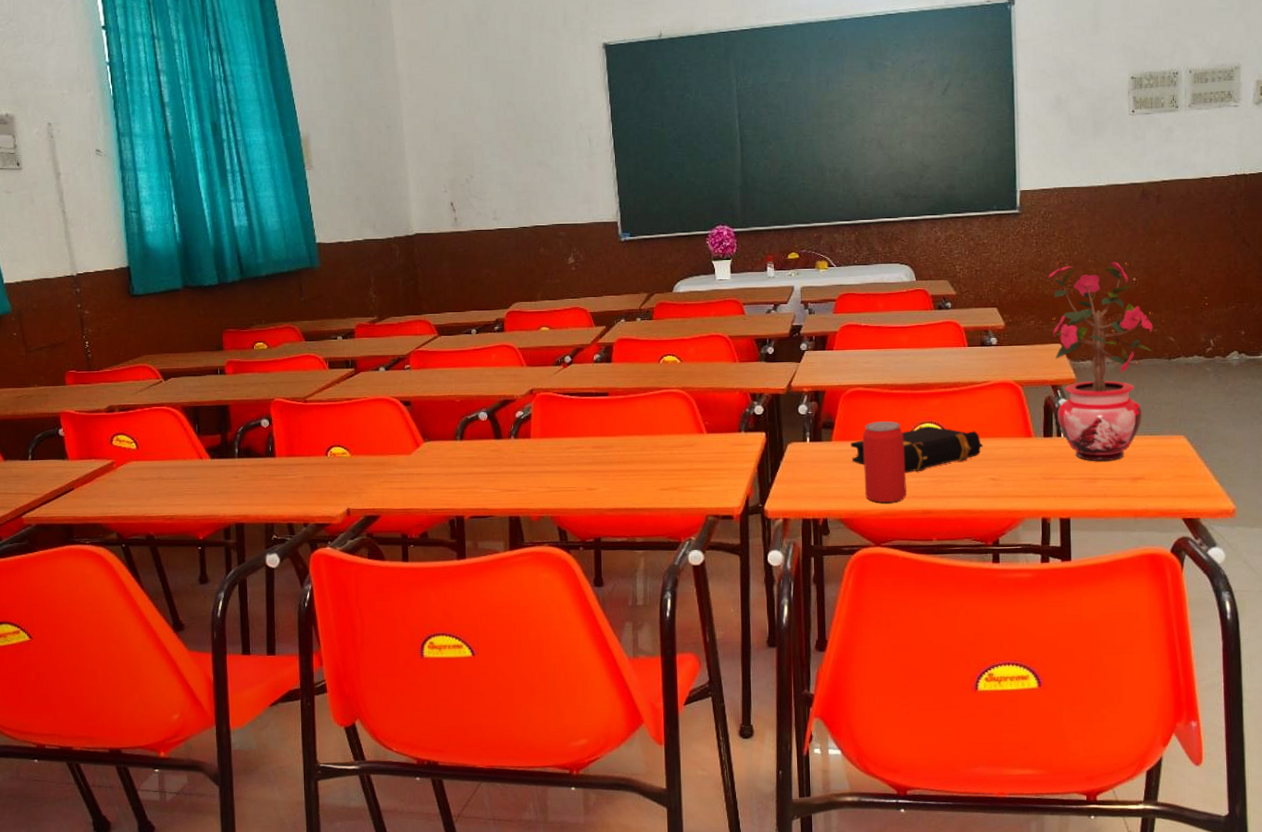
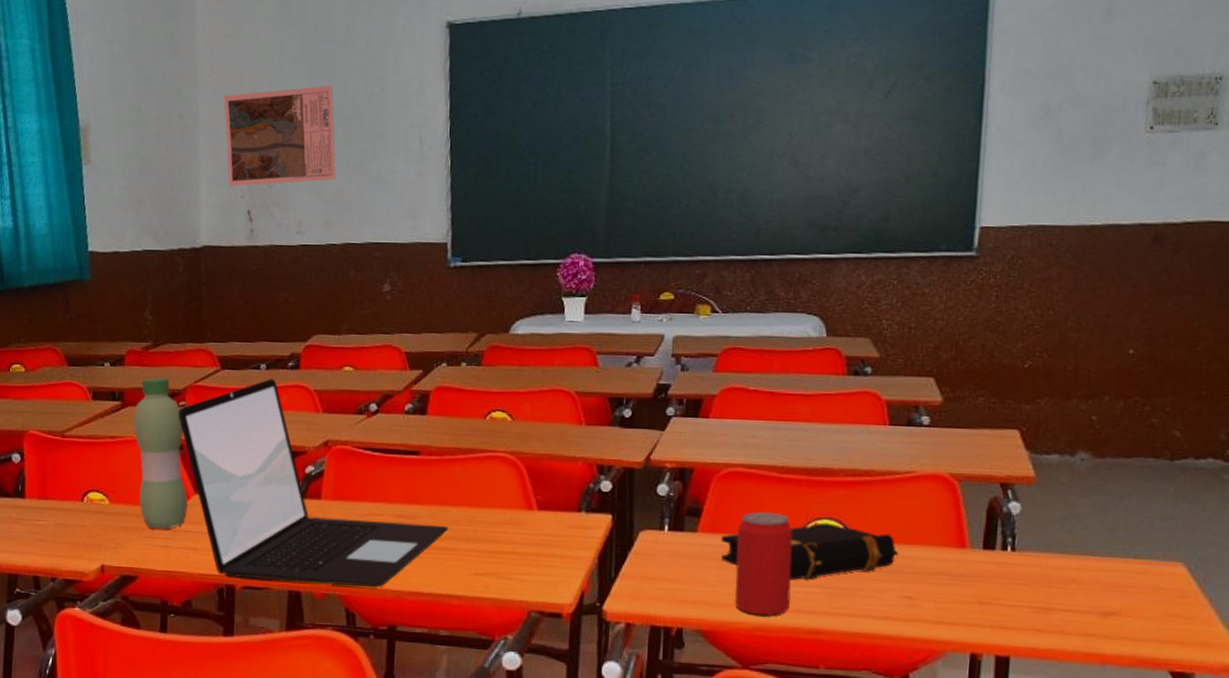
water bottle: none [366,346,418,474] -> present [133,377,188,530]
laptop: none [404,341,637,509] -> present [178,379,448,587]
map: none [424,96,522,183] -> present [224,85,336,187]
potted plant: present [1048,261,1154,462] -> none [1005,321,1154,588]

